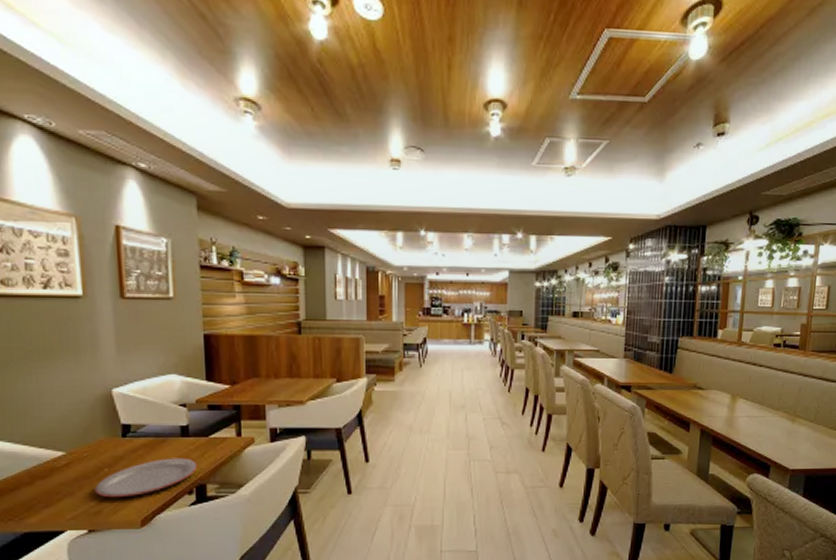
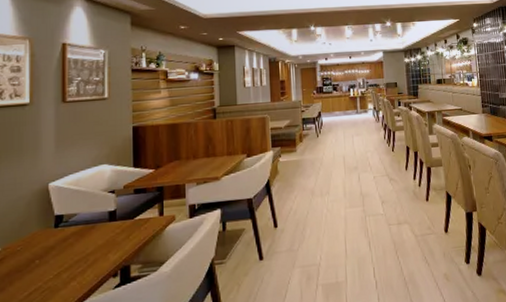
plate: present [95,458,197,498] -> none [25,241,123,290]

